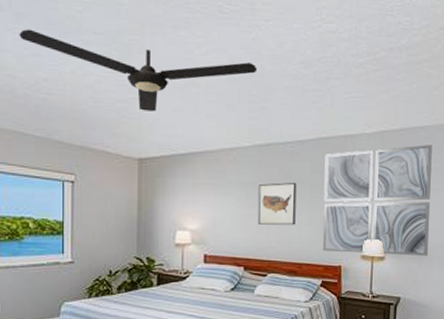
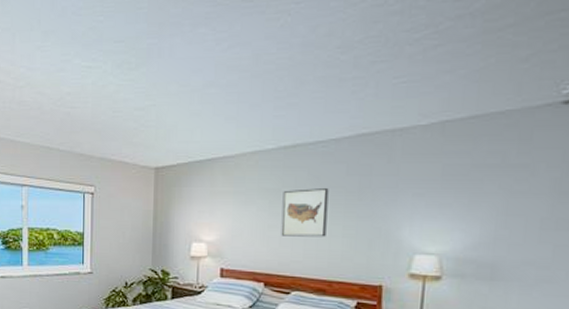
ceiling fan: present [19,29,258,112] -> none [47,45,285,118]
wall art: present [322,145,432,256] -> none [359,135,516,277]

